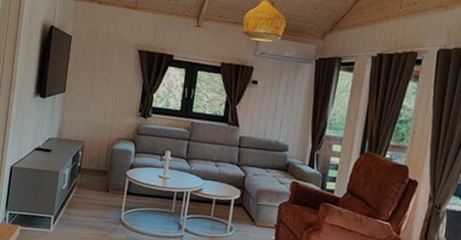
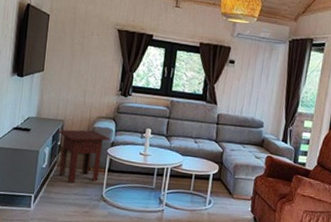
side table: none [77,150,129,206] -> present [57,129,110,183]

